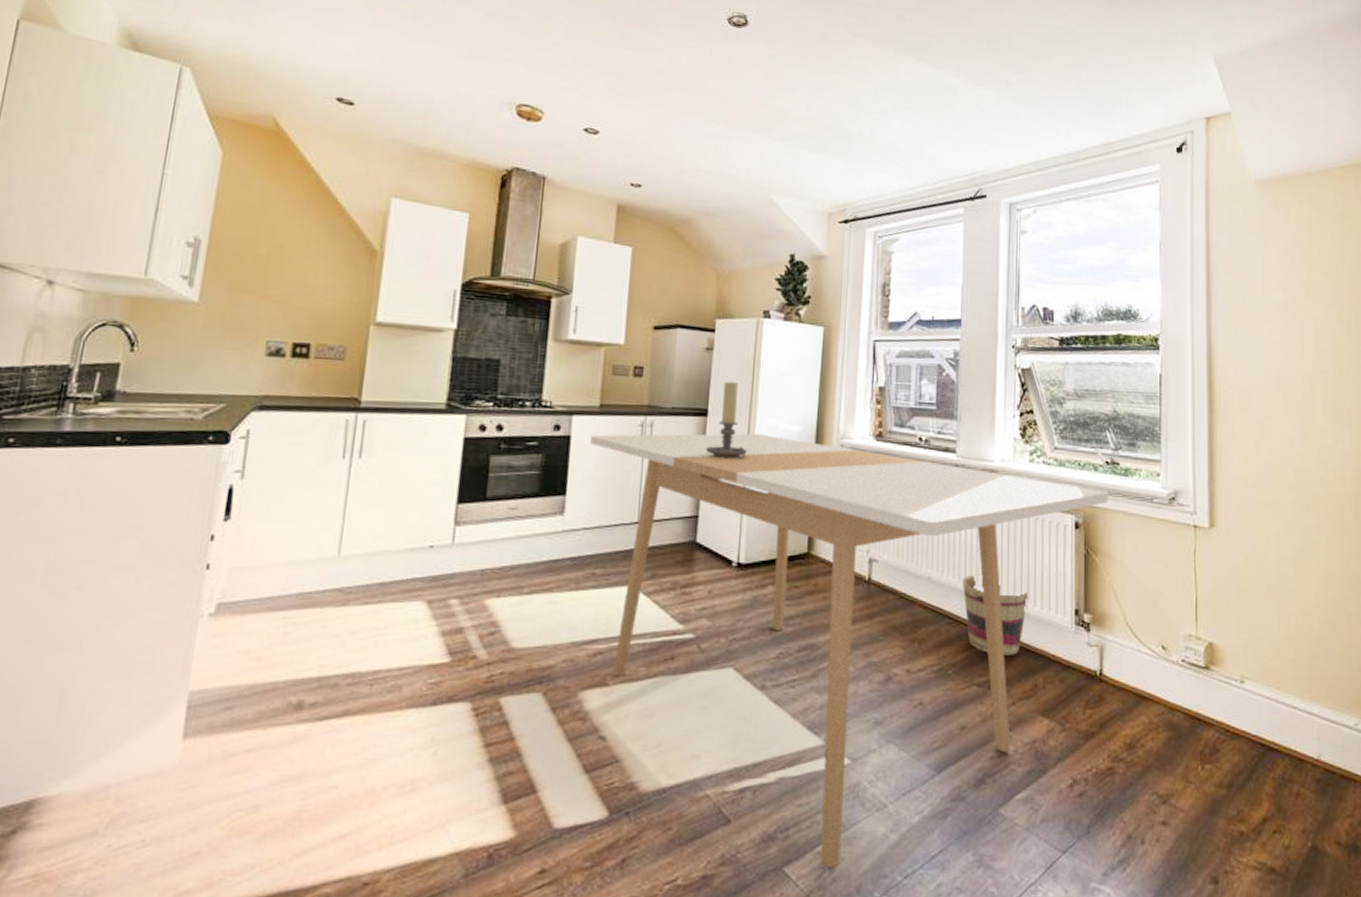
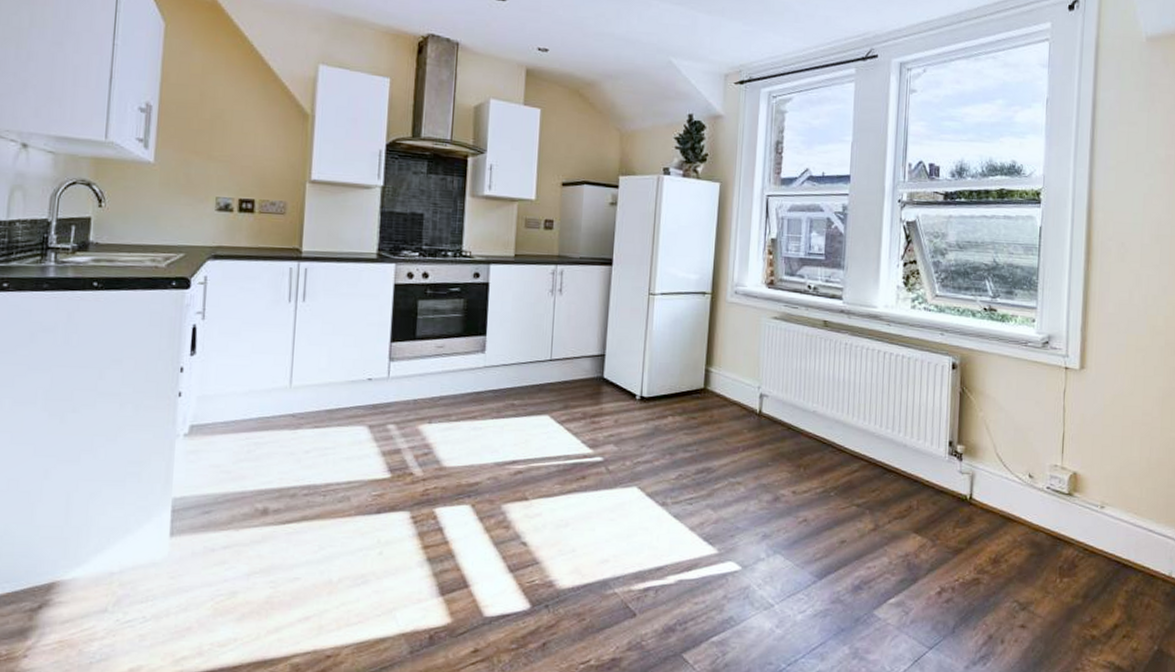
dining table: present [590,433,1109,868] -> none [506,281,985,655]
candle holder: present [705,381,748,459] -> none [611,233,650,304]
basket: present [962,574,1029,655] -> none [845,408,906,480]

